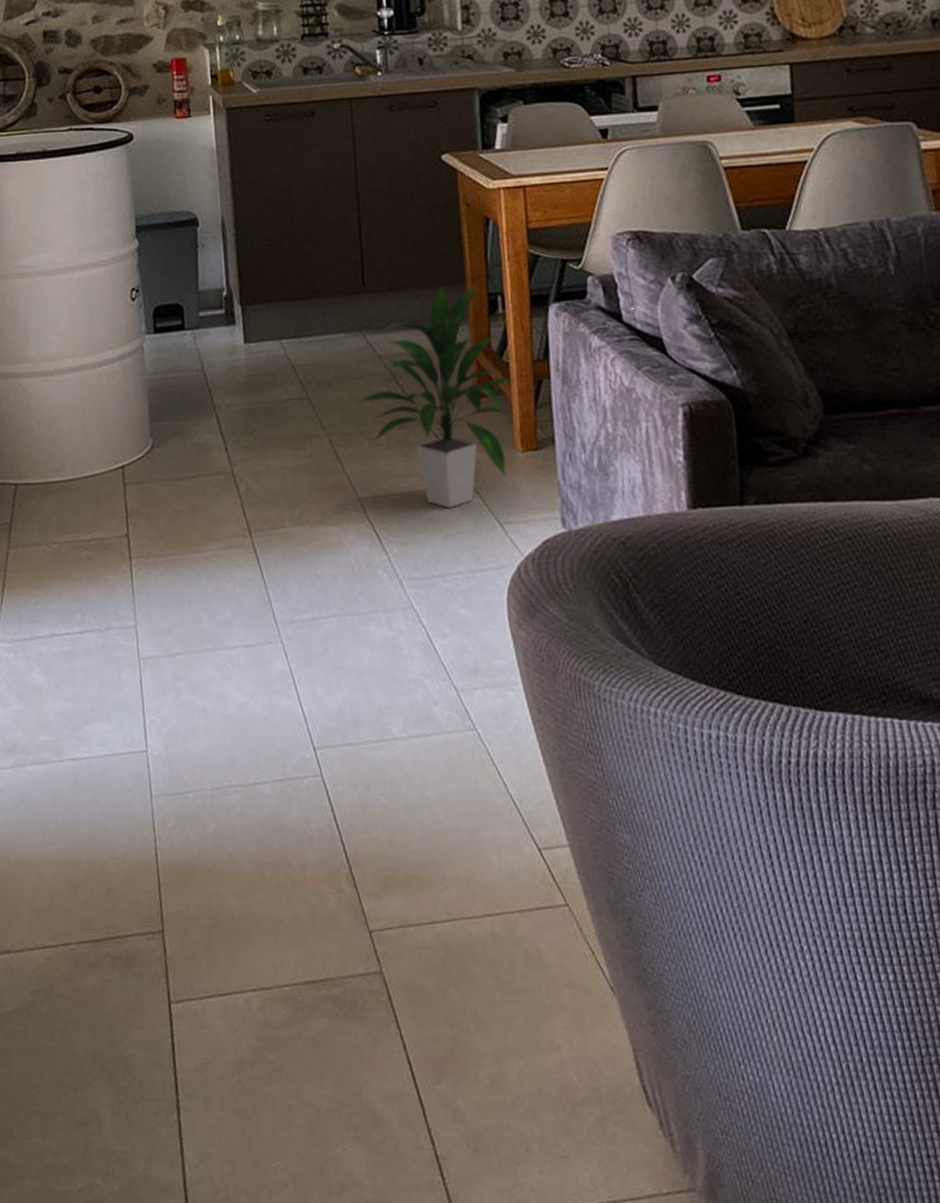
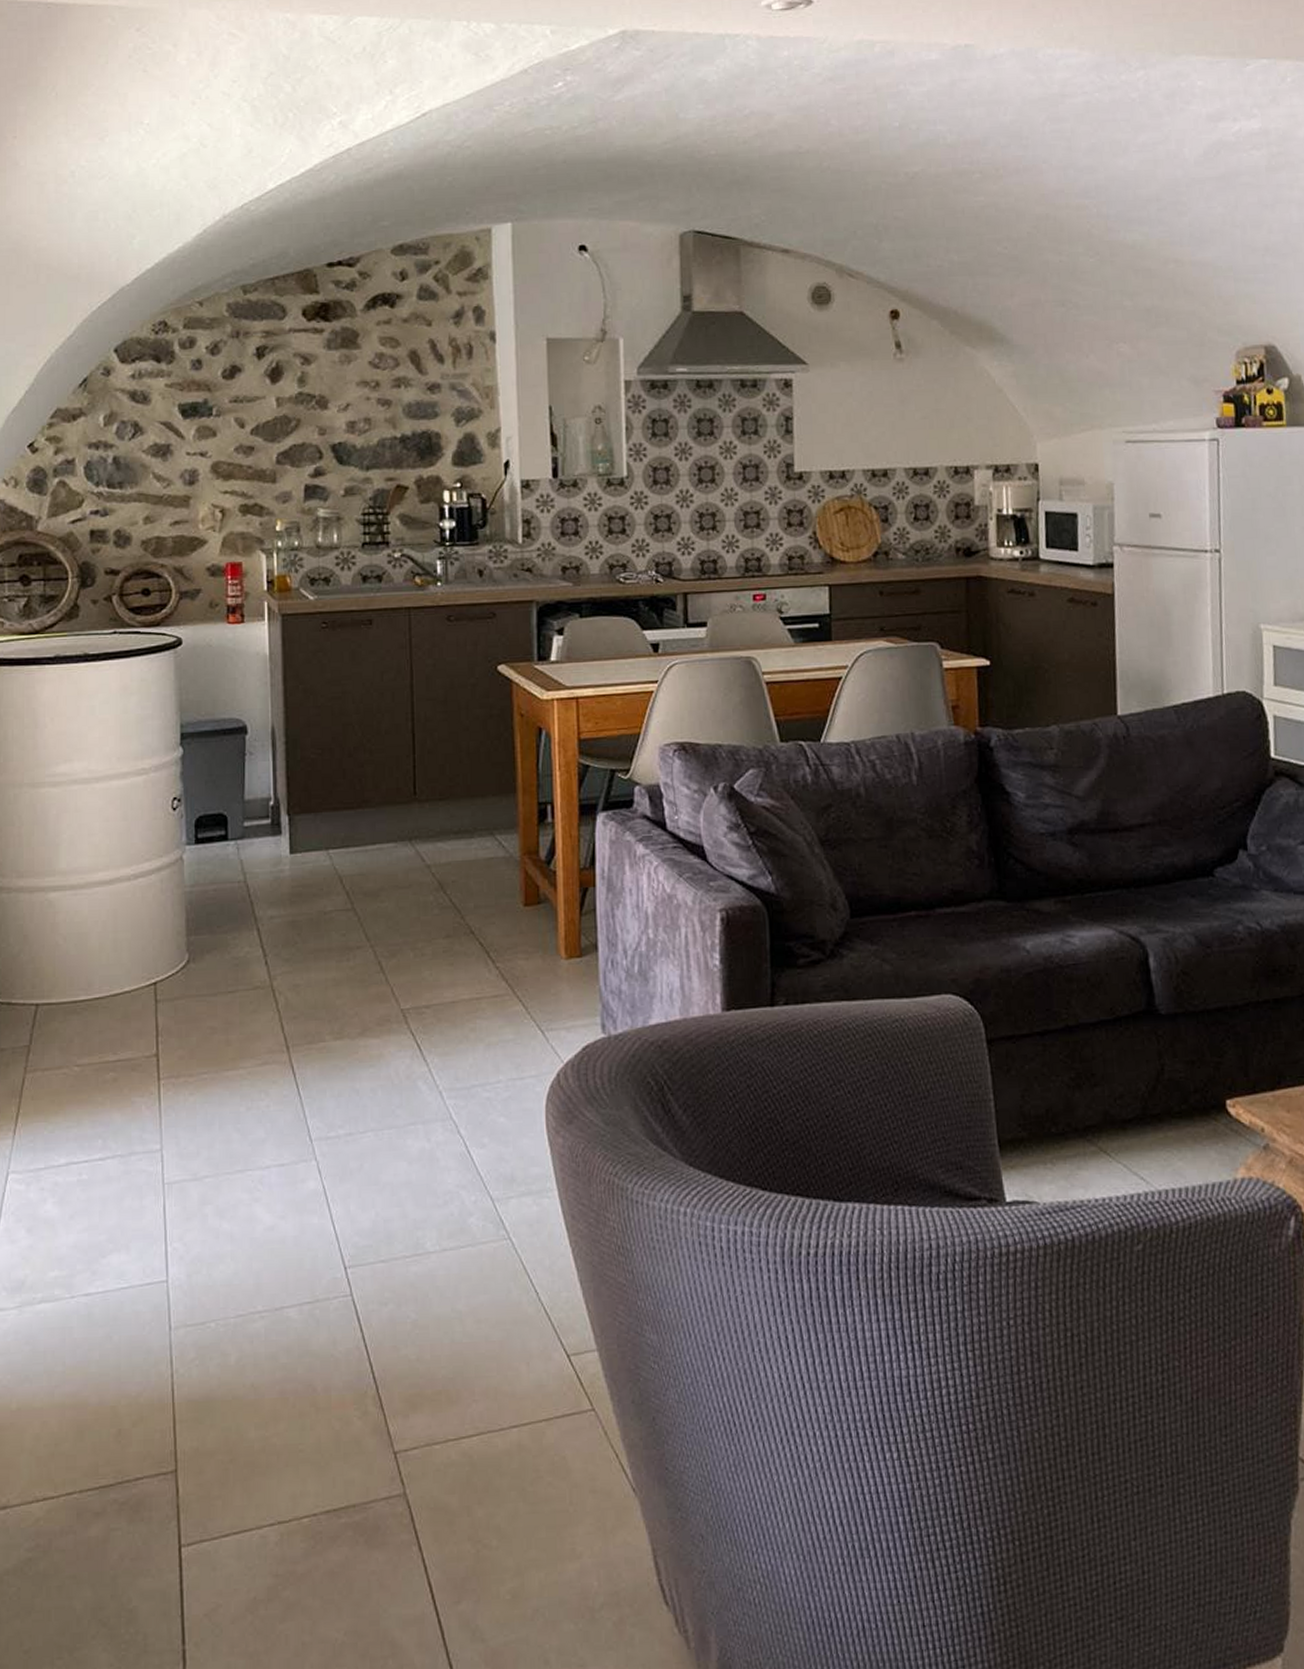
indoor plant: present [353,282,520,508] -> none [399,791,567,1017]

